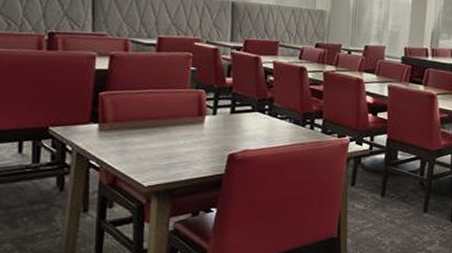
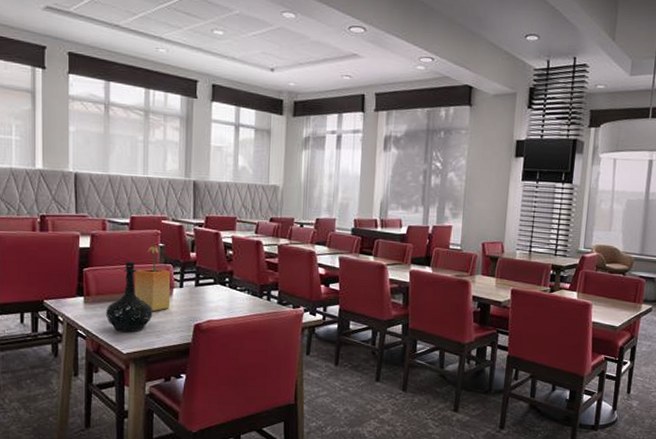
bottle: none [124,85,181,163] -> present [105,261,153,332]
potted plant: none [159,69,203,140] -> present [134,246,171,311]

